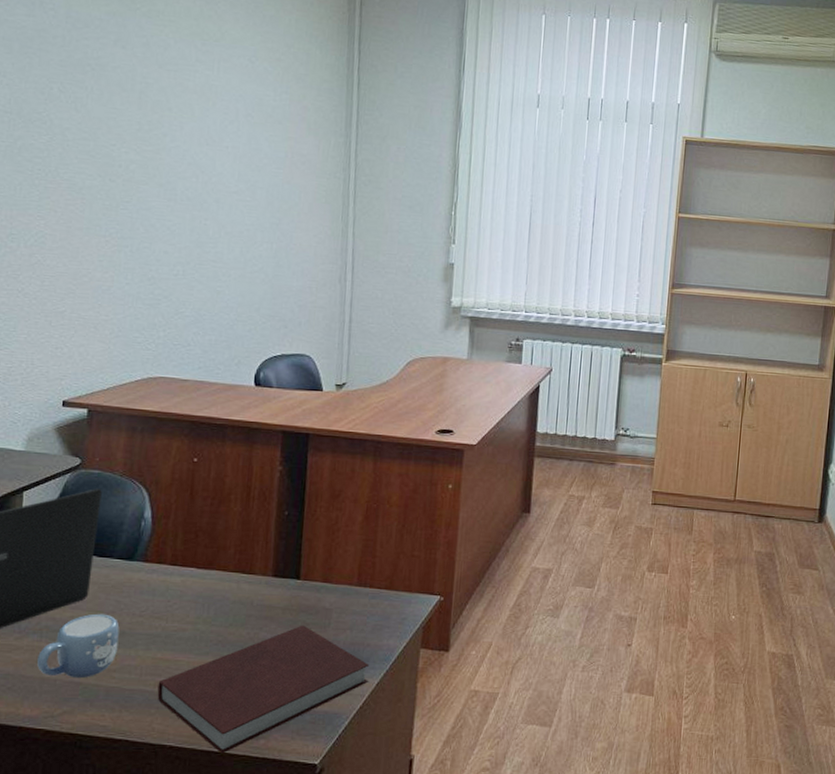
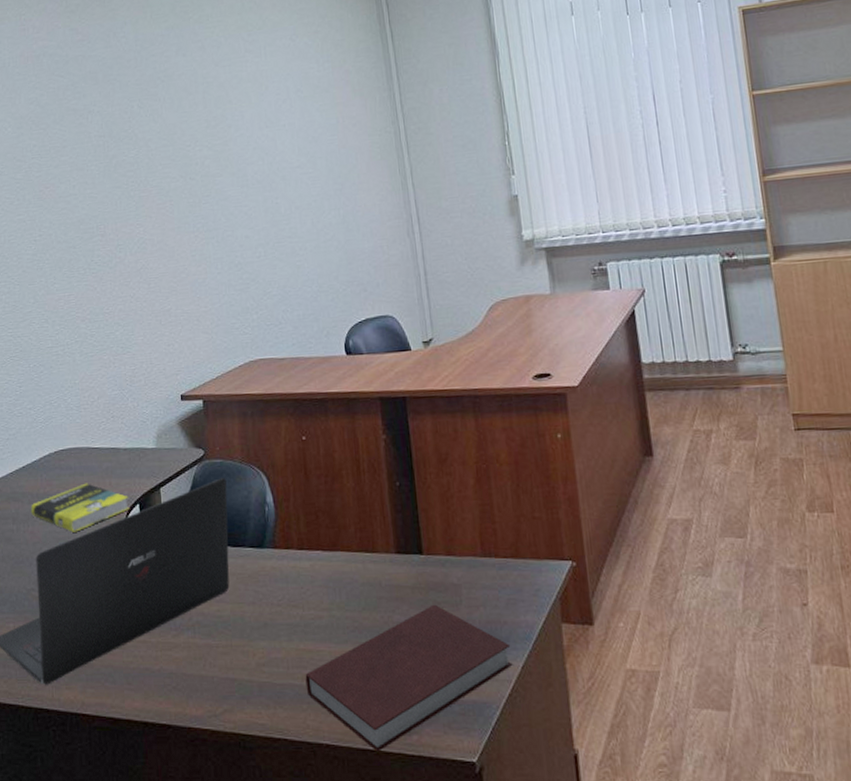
mug: present [37,613,120,679] -> none [194,605,263,675]

